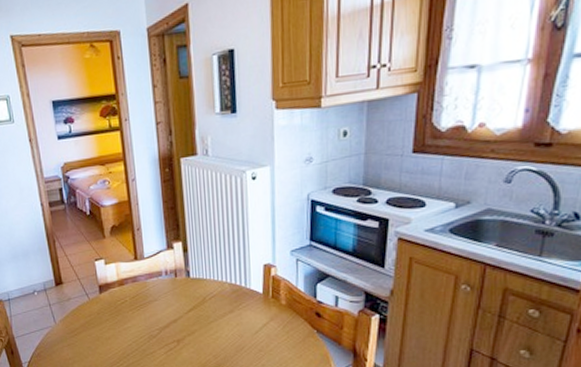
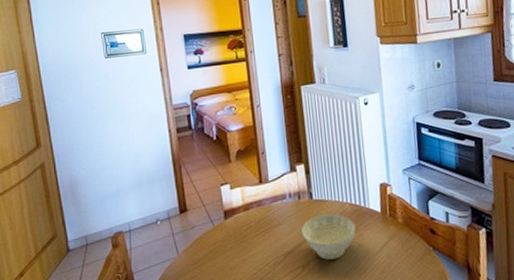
bowl: none [176,292,234,336] -> present [300,213,356,260]

